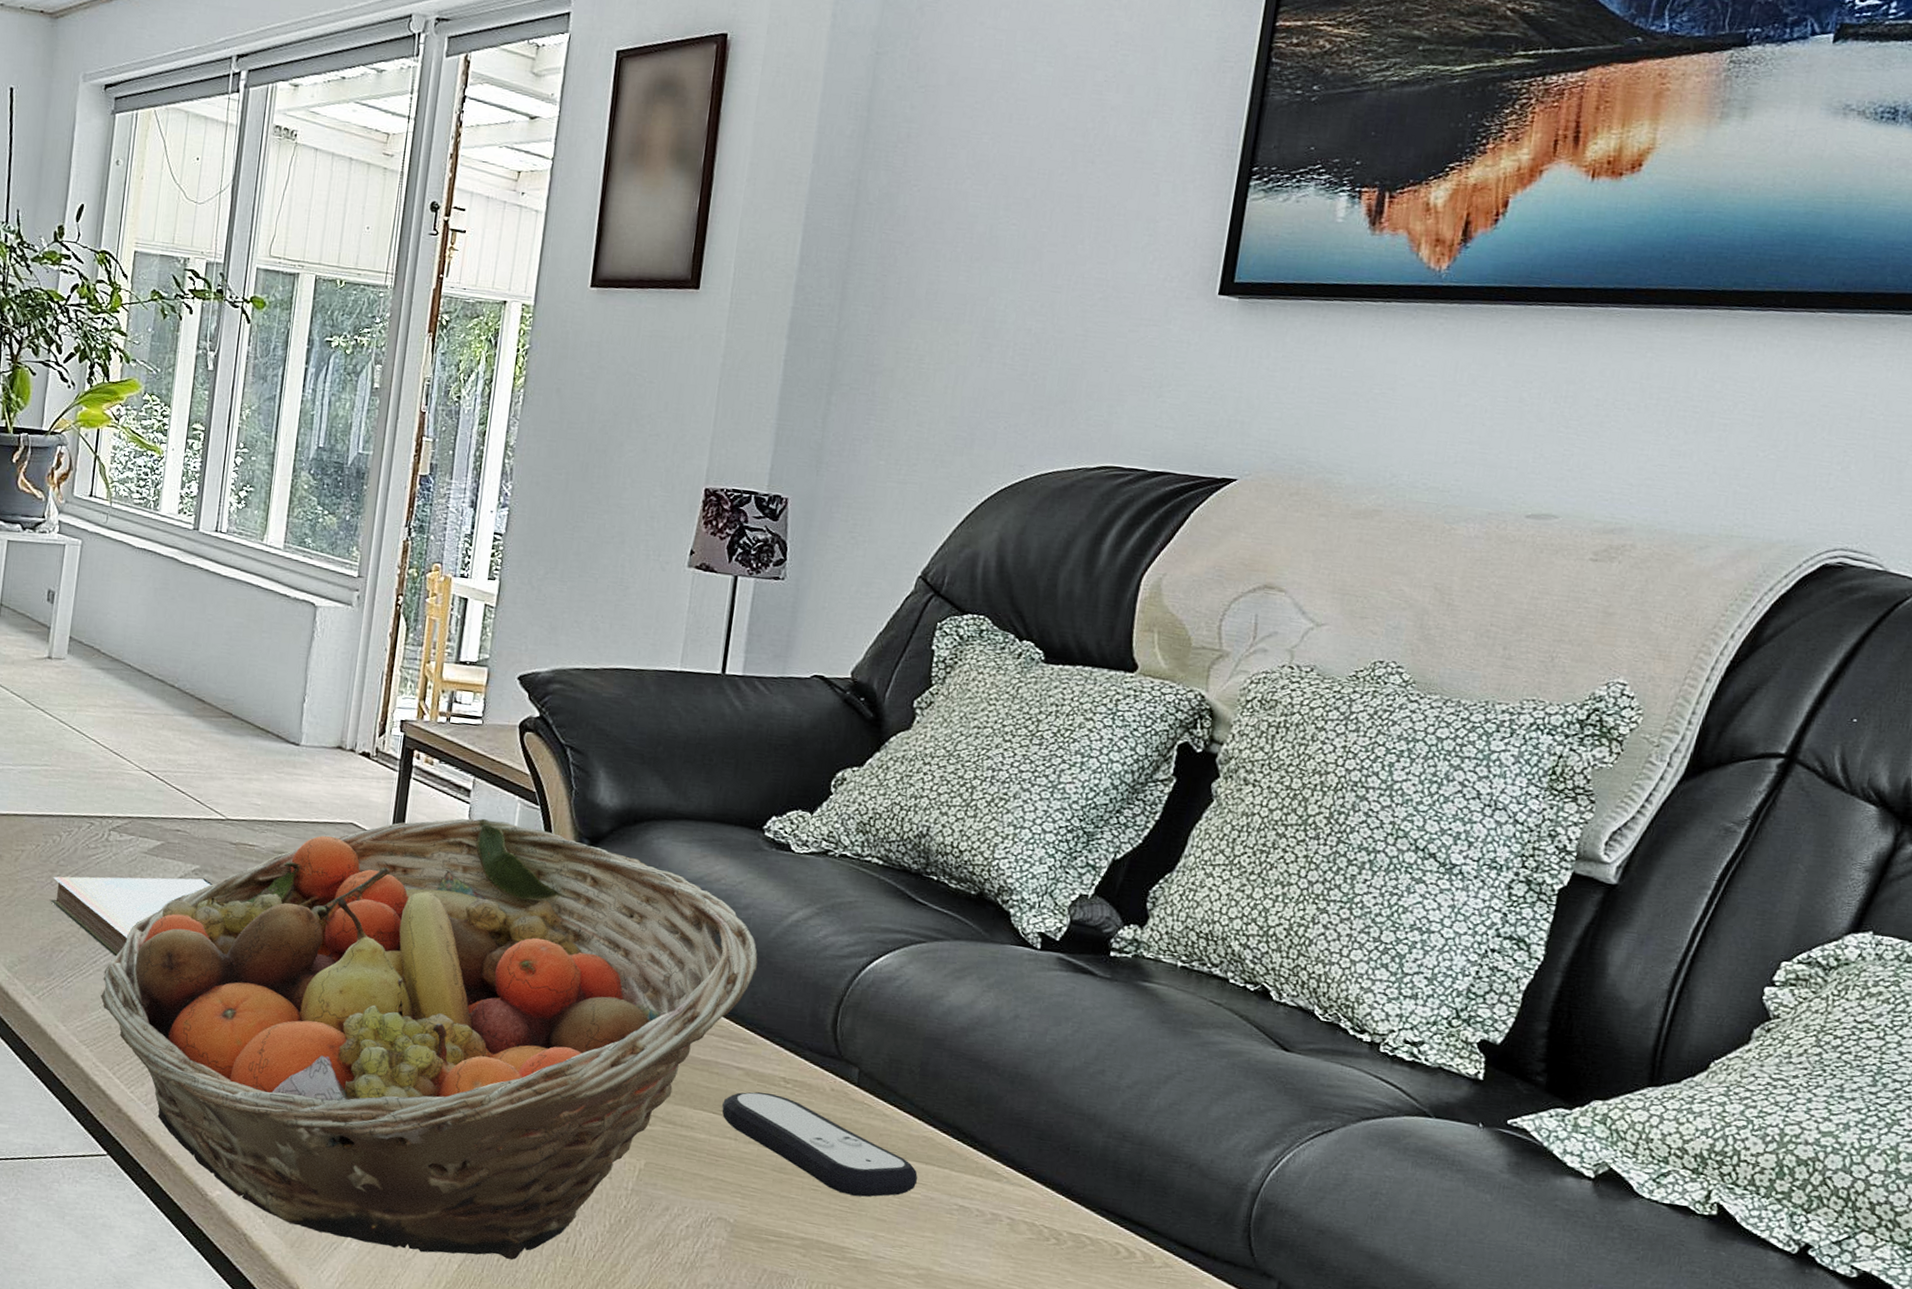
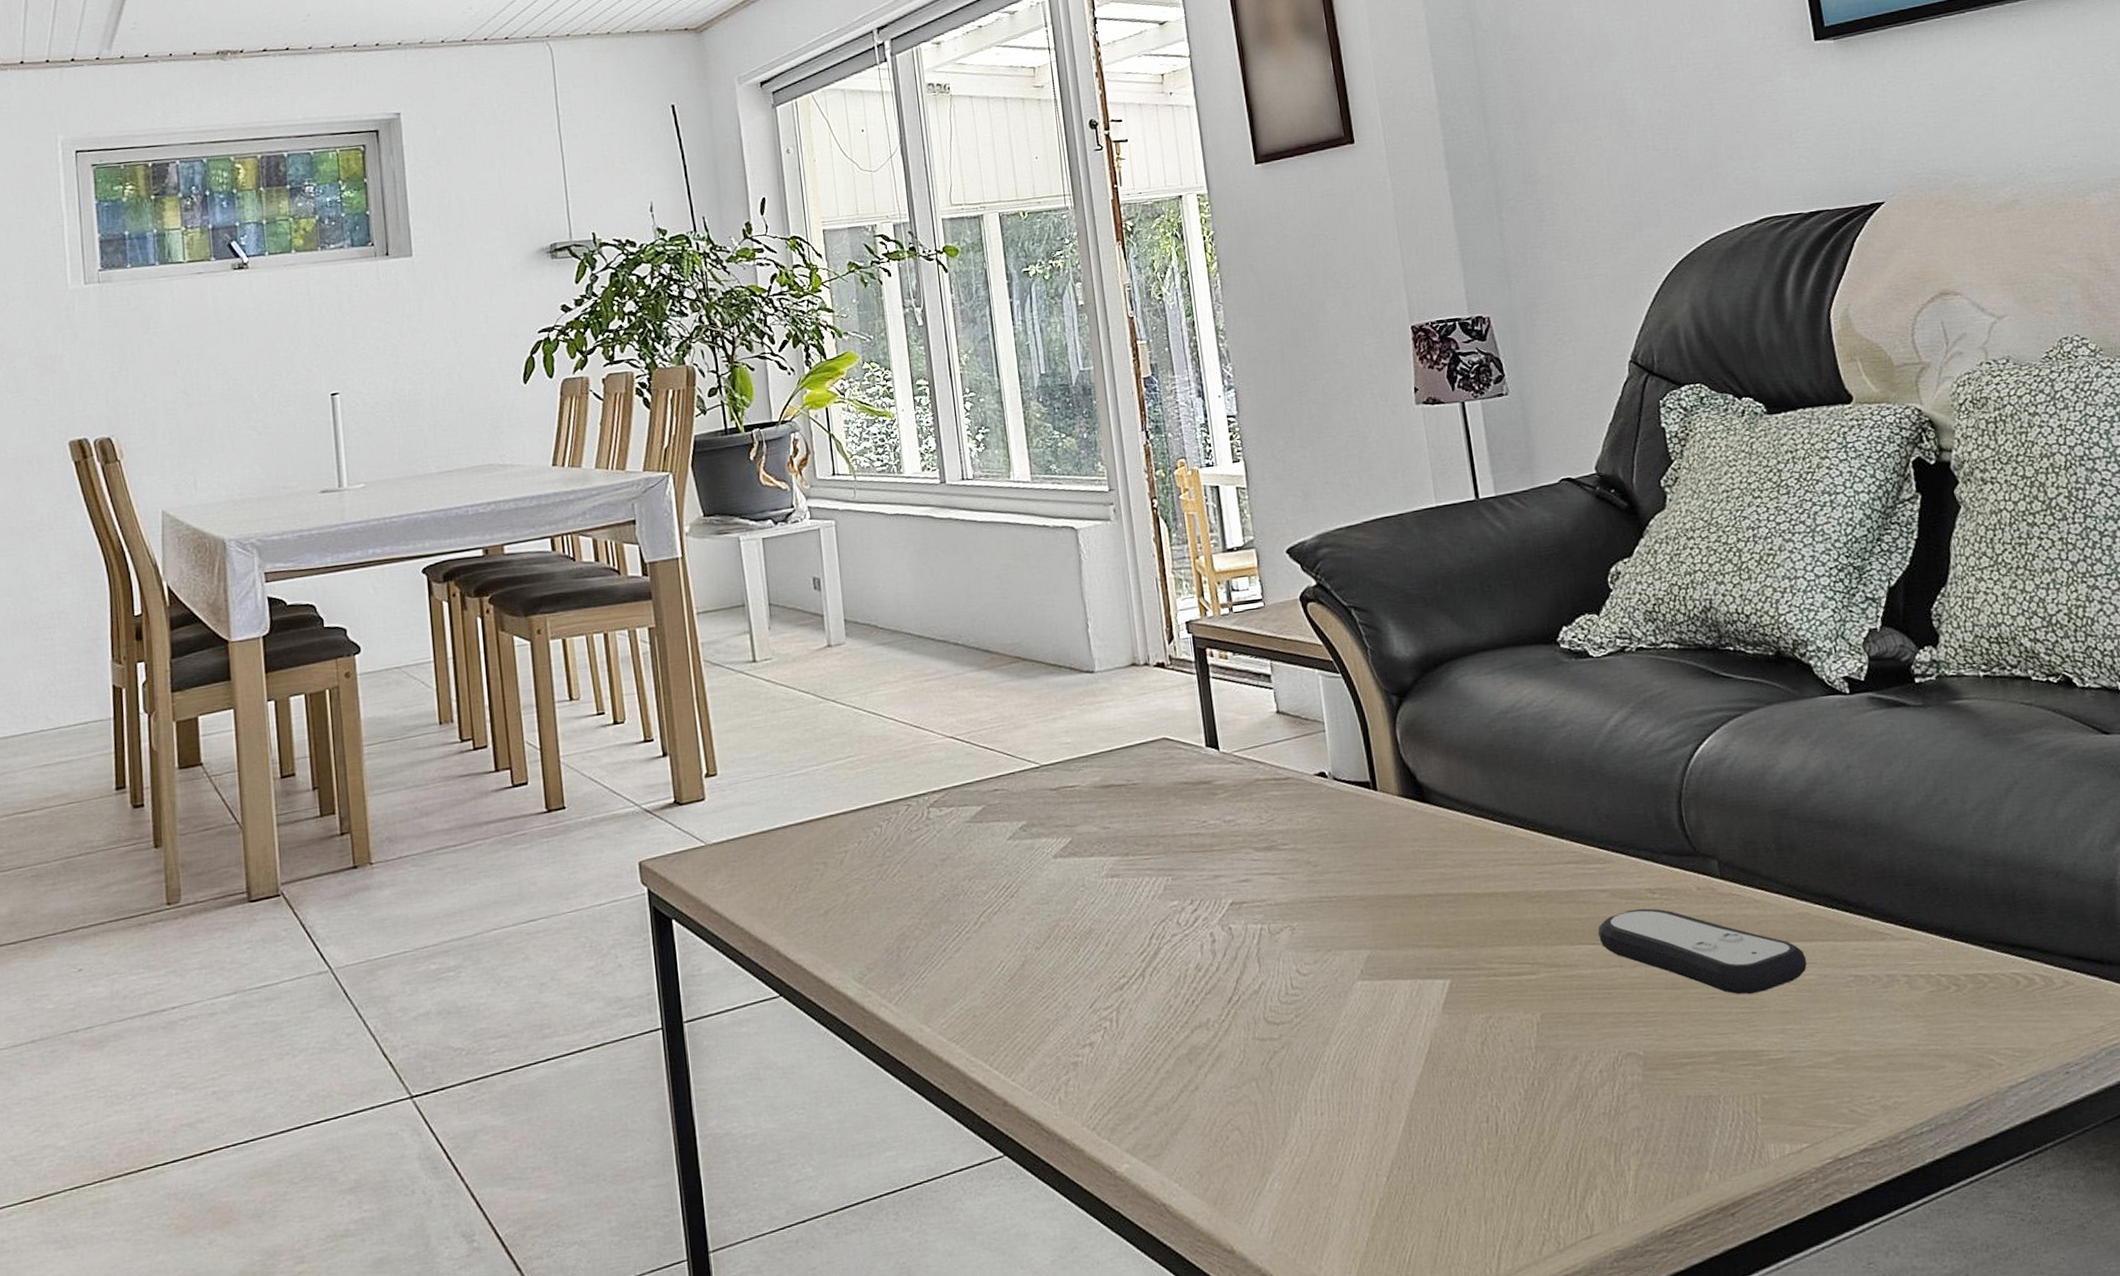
hardcover book: present [49,876,213,957] -> none [883,833,1043,939]
fruit basket: present [100,818,758,1260] -> none [955,697,1591,1181]

